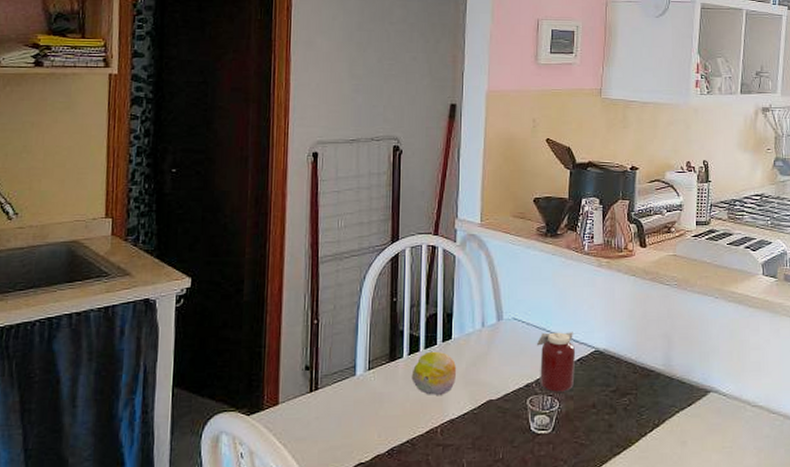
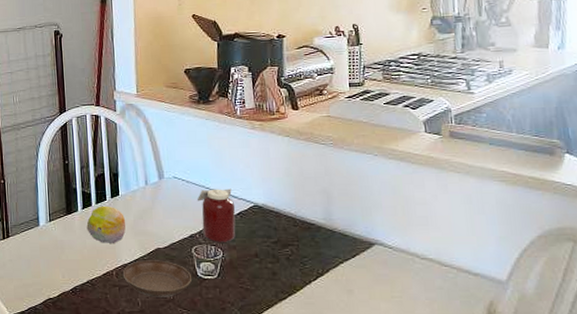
saucer: none [448,413,525,457] -> present [122,260,193,297]

